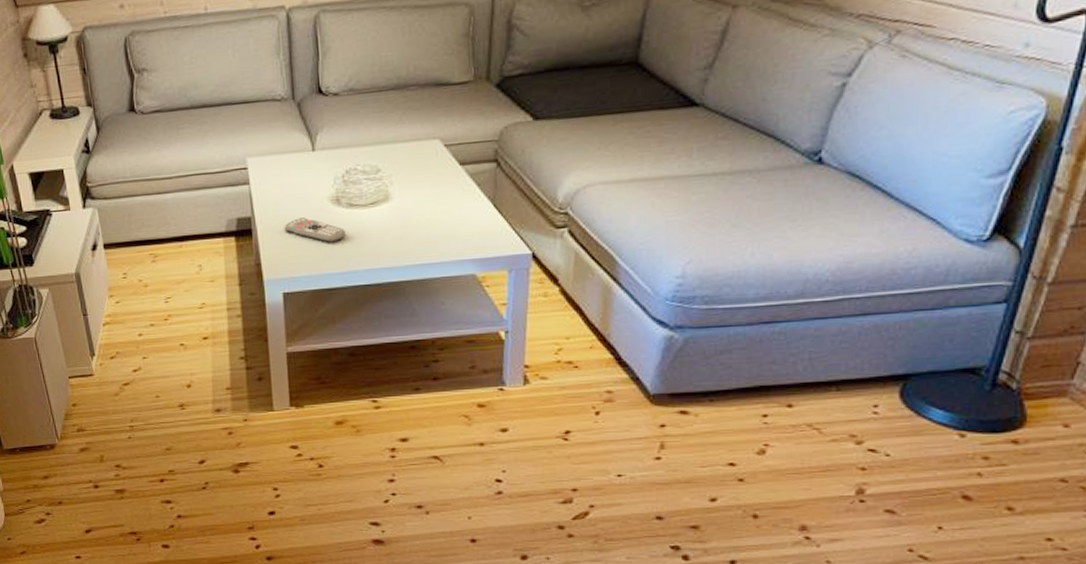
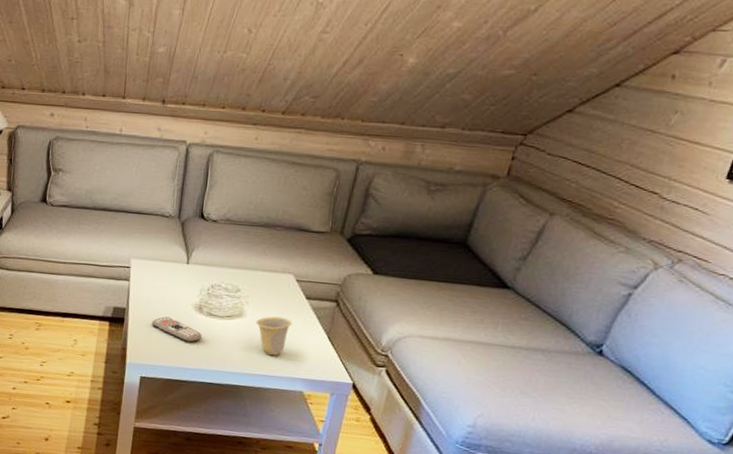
cup: none [405,192,449,240] -> present [255,316,292,356]

